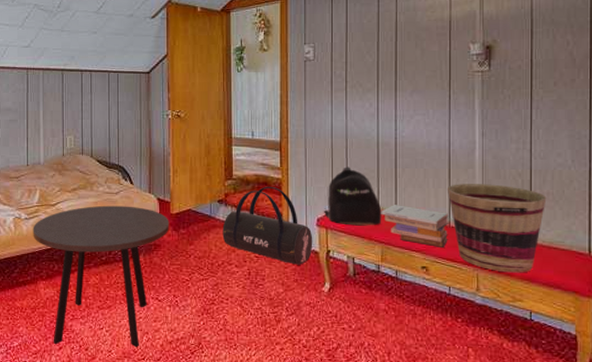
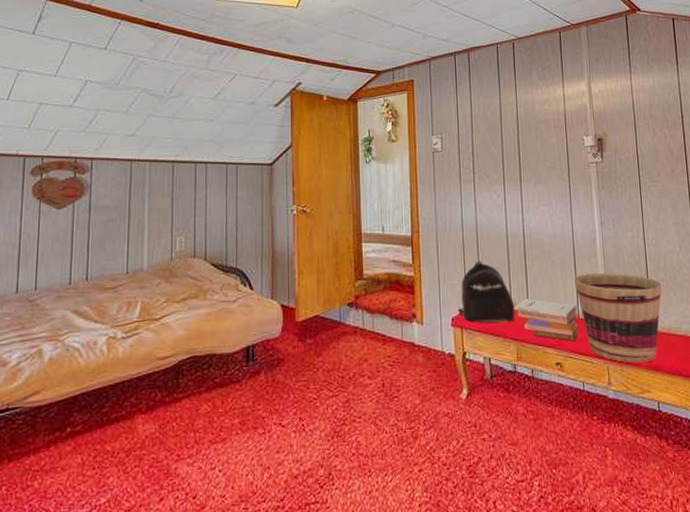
side table: present [33,205,170,347] -> none [130,315,295,495]
duffel bag: present [222,186,313,265] -> none [353,285,449,371]

